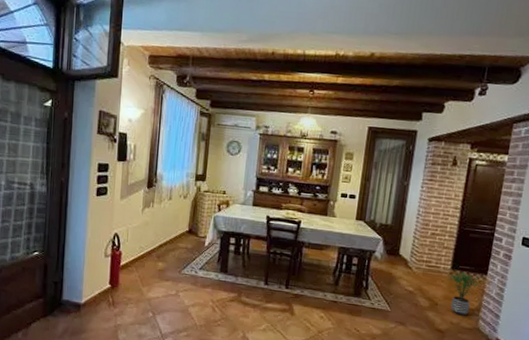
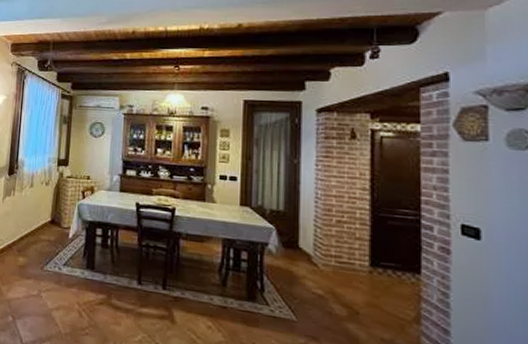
potted plant: present [447,271,482,316] -> none [366,269,416,331]

